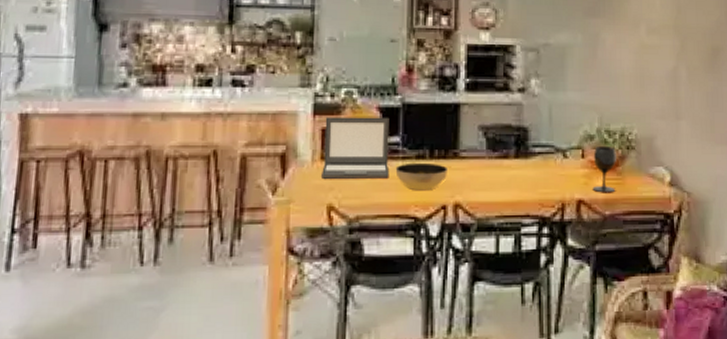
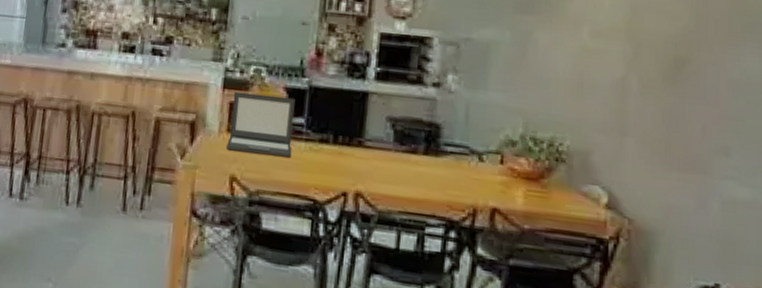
soup bowl: present [395,162,449,191] -> none [298,145,352,176]
wine glass: present [592,145,616,193] -> none [510,153,542,206]

